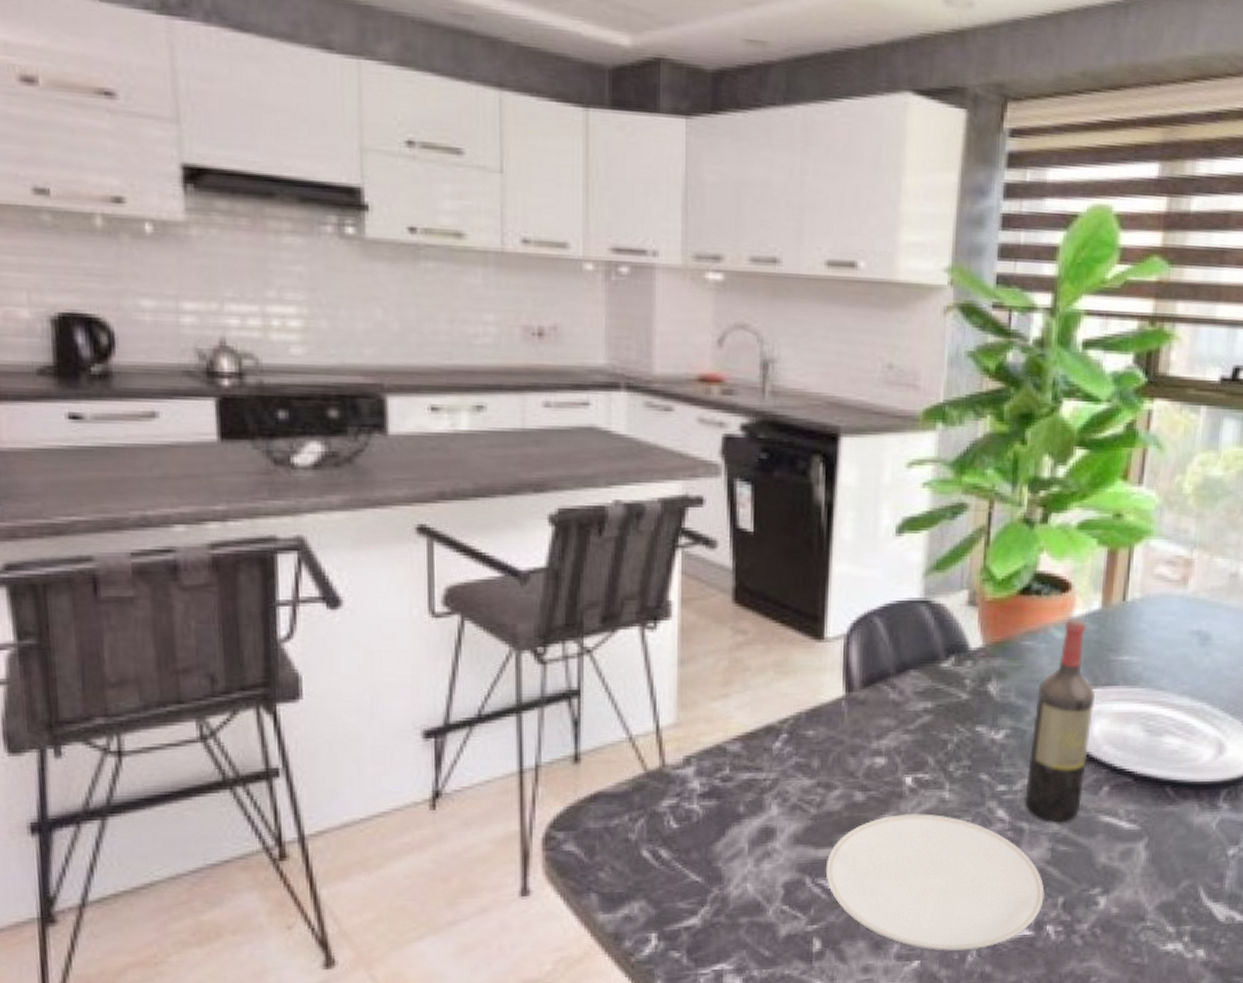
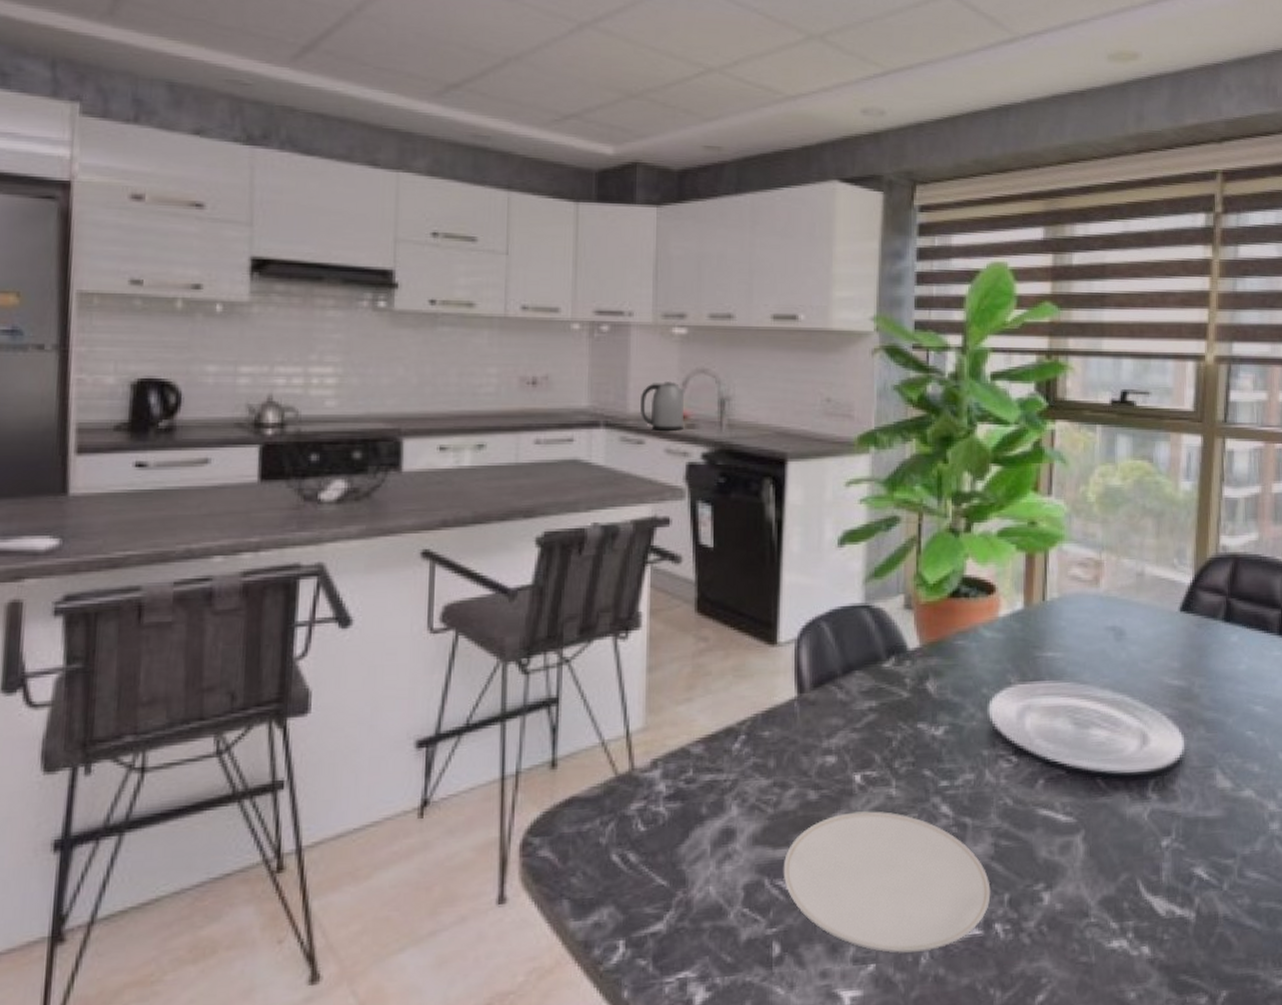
kettle: none [668,338,721,398] -> present [641,382,685,432]
wine bottle: present [1023,617,1096,823] -> none [965,617,1025,817]

